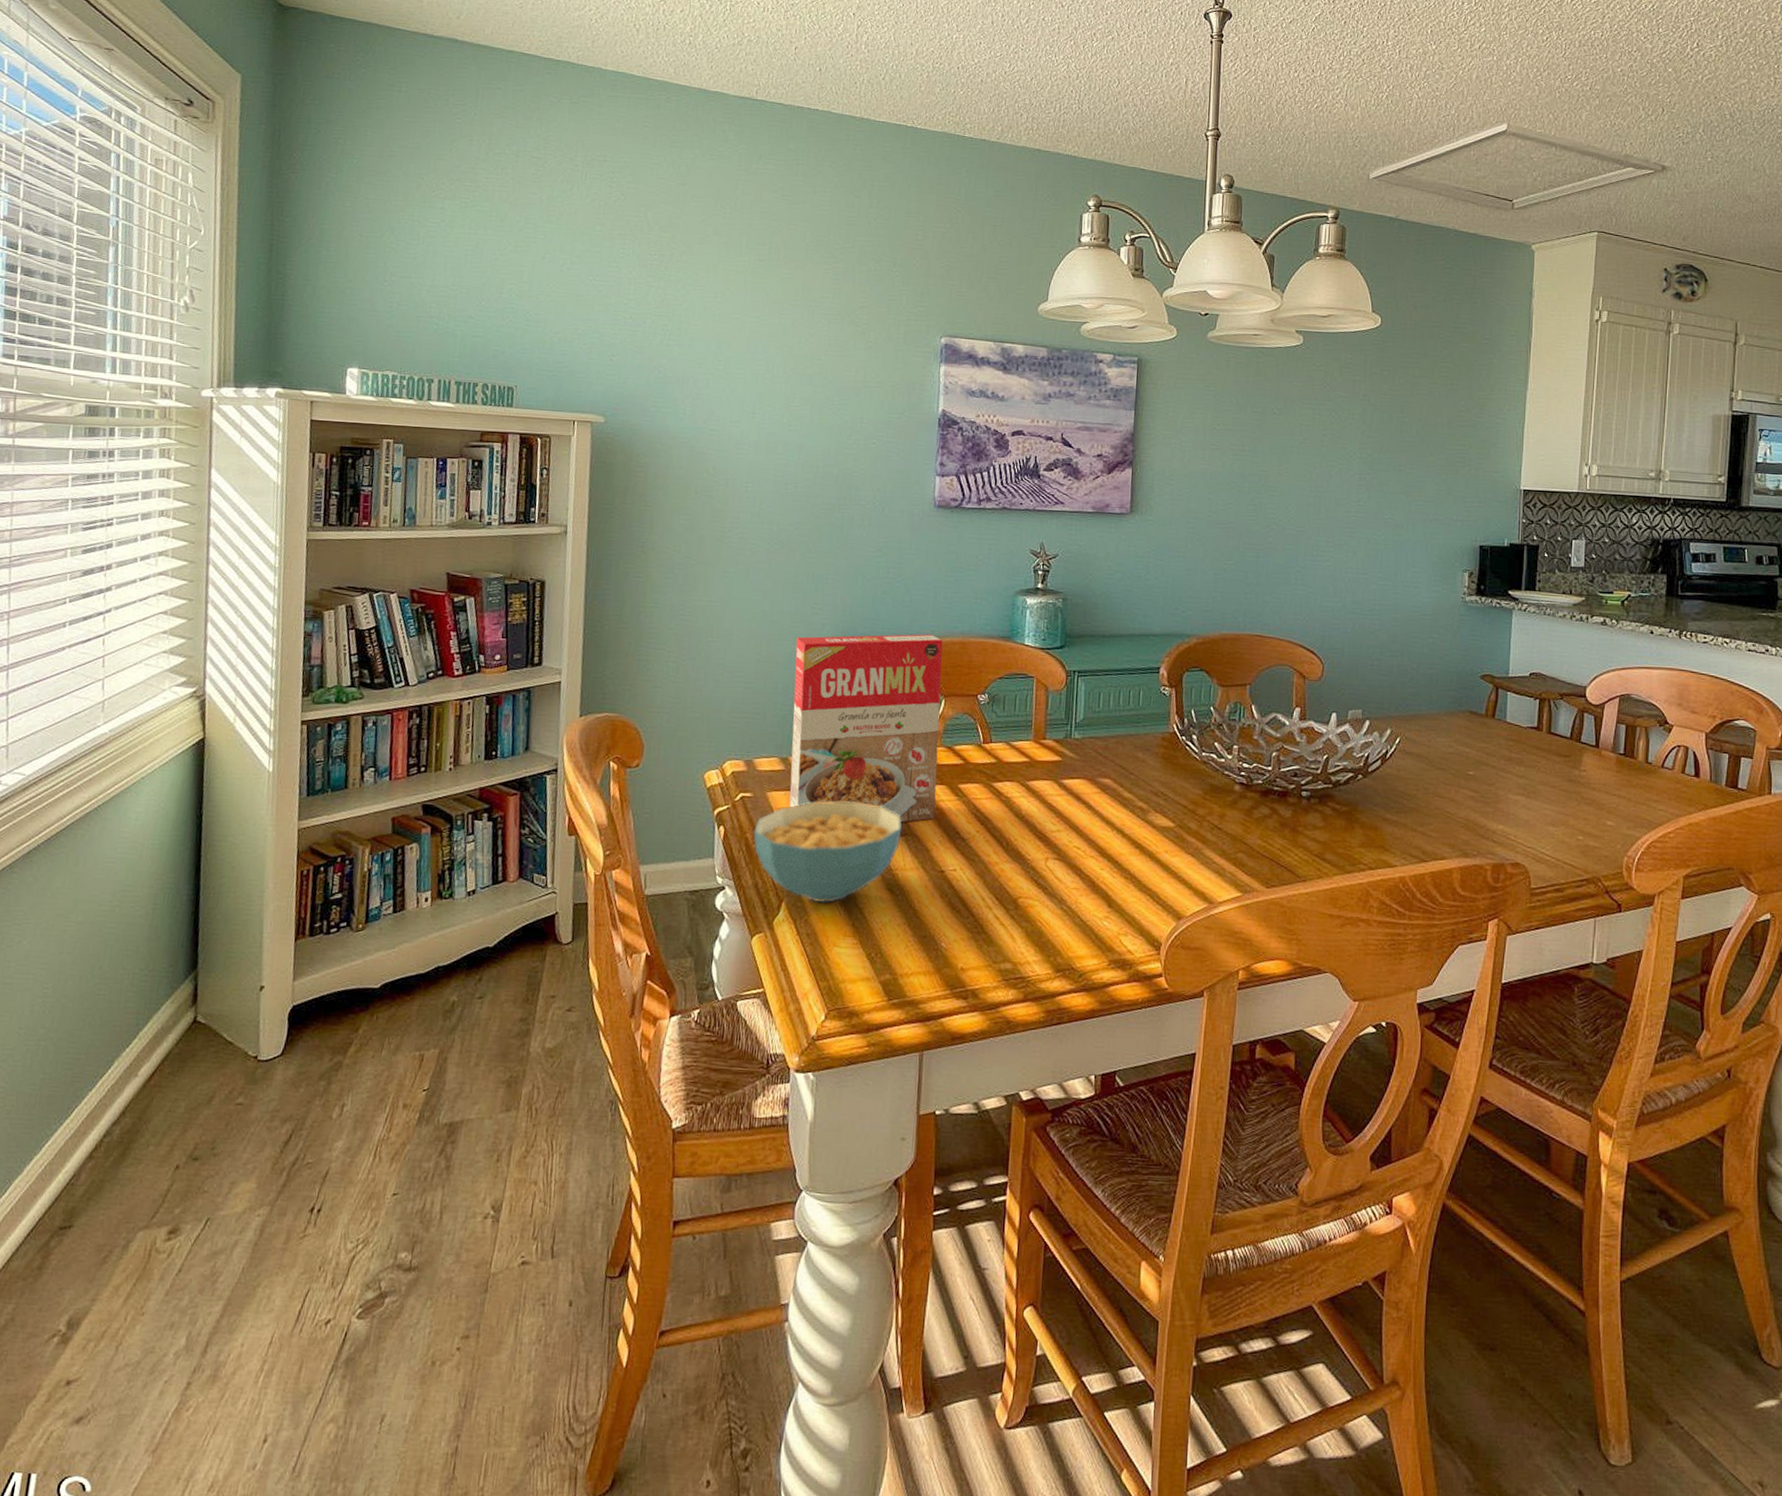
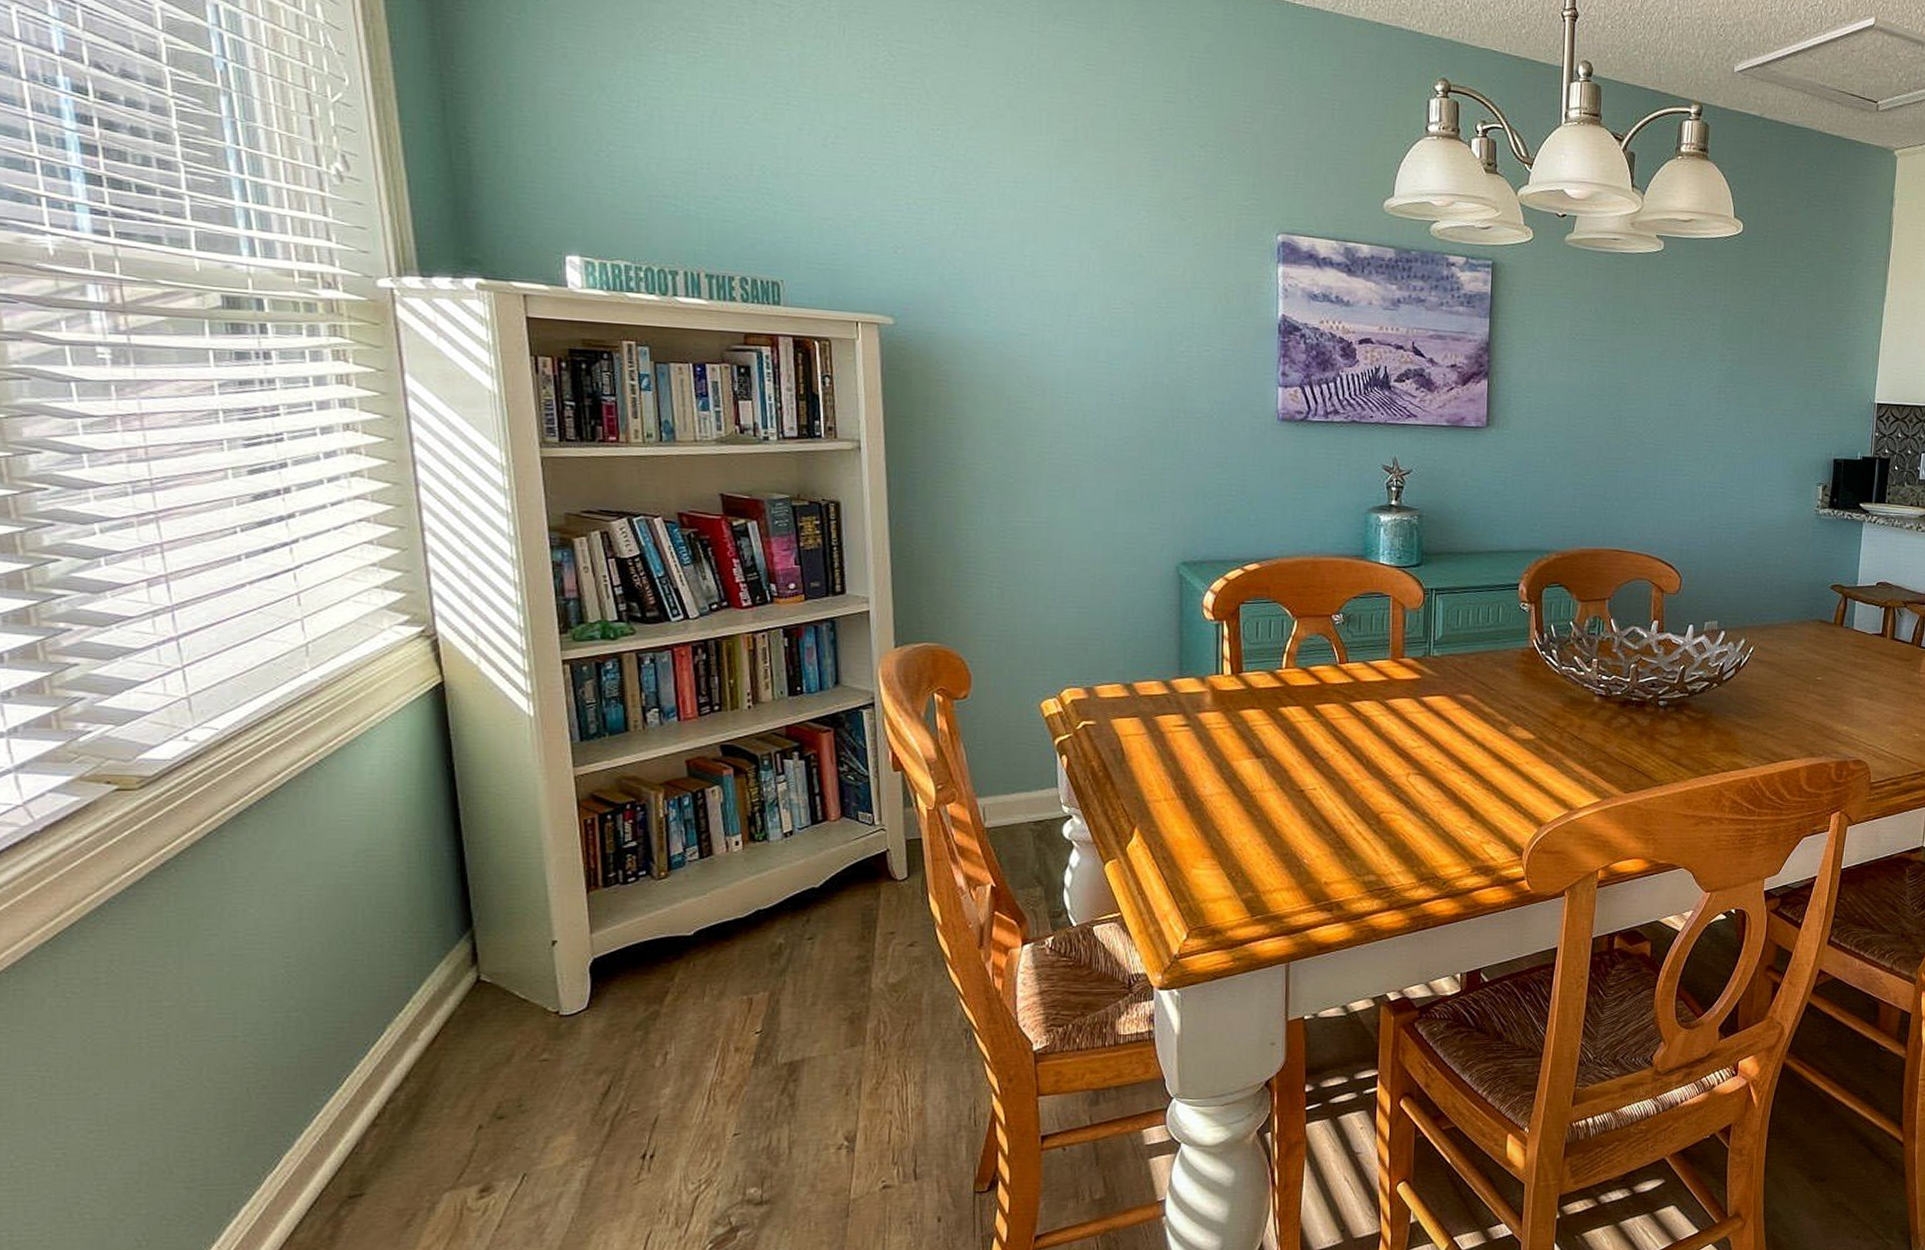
cereal bowl: present [753,801,902,904] -> none [1099,725,1258,828]
cereal box: present [789,634,943,822] -> none [1133,554,1294,744]

